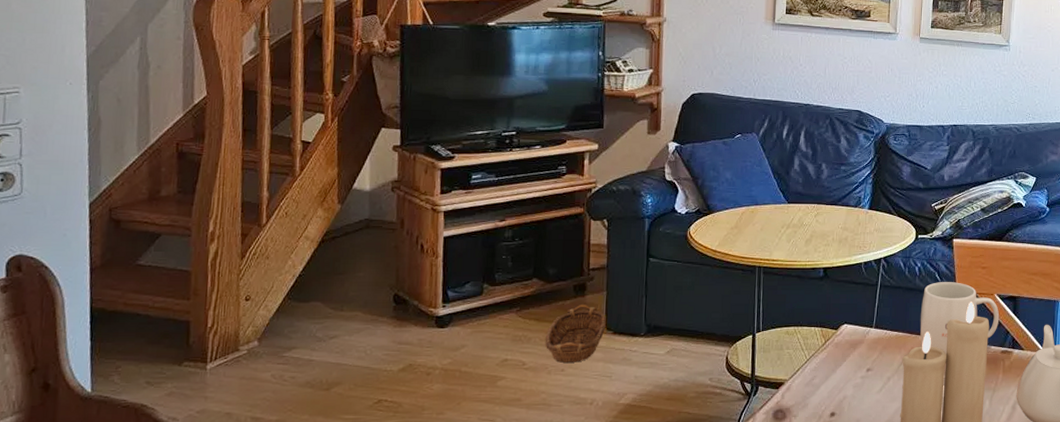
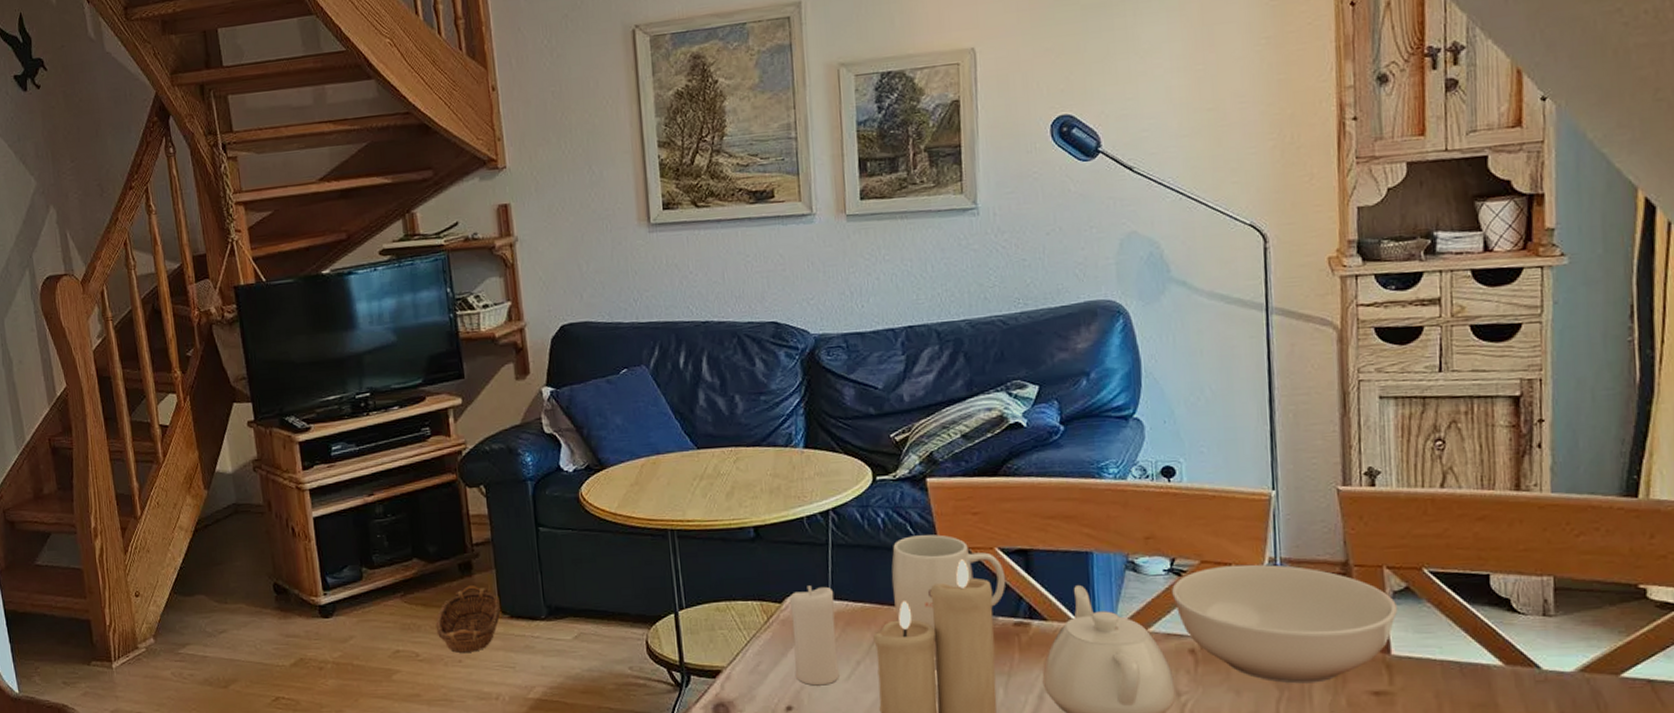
candle: none [840,317,877,396] -> present [788,585,839,686]

